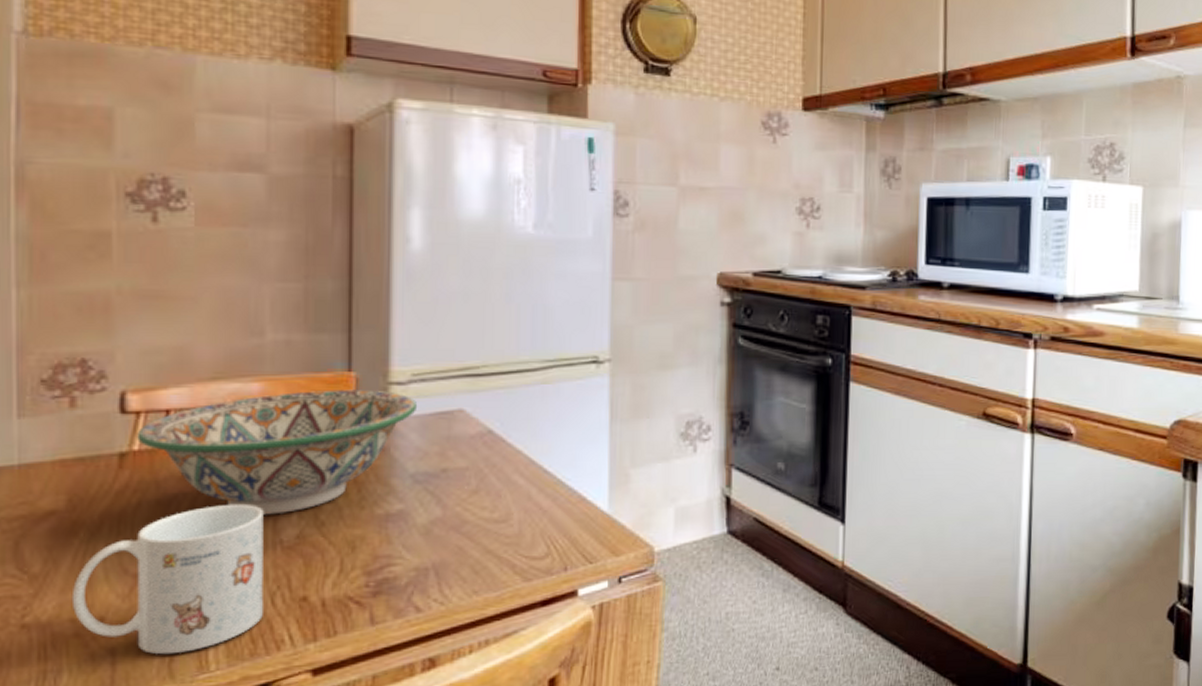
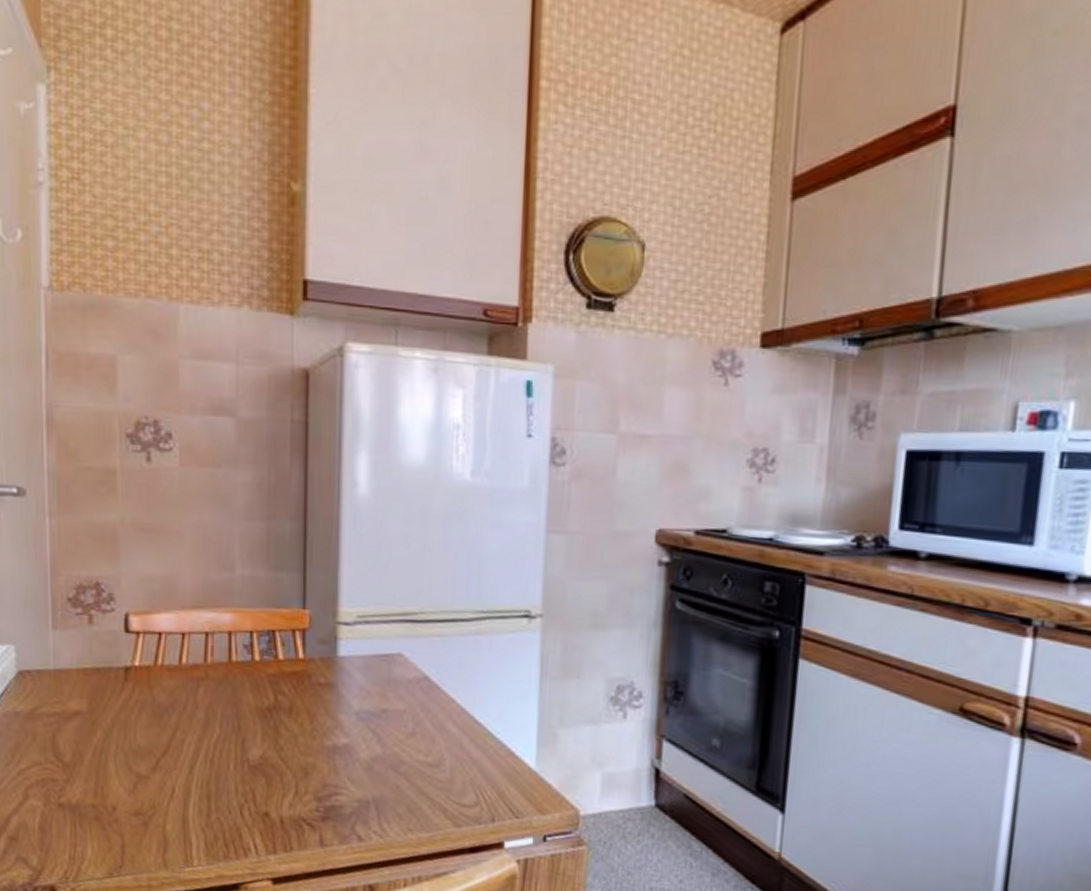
mug: present [71,505,264,655] -> none [92,721,234,846]
decorative bowl: present [137,389,416,515] -> none [138,625,361,736]

